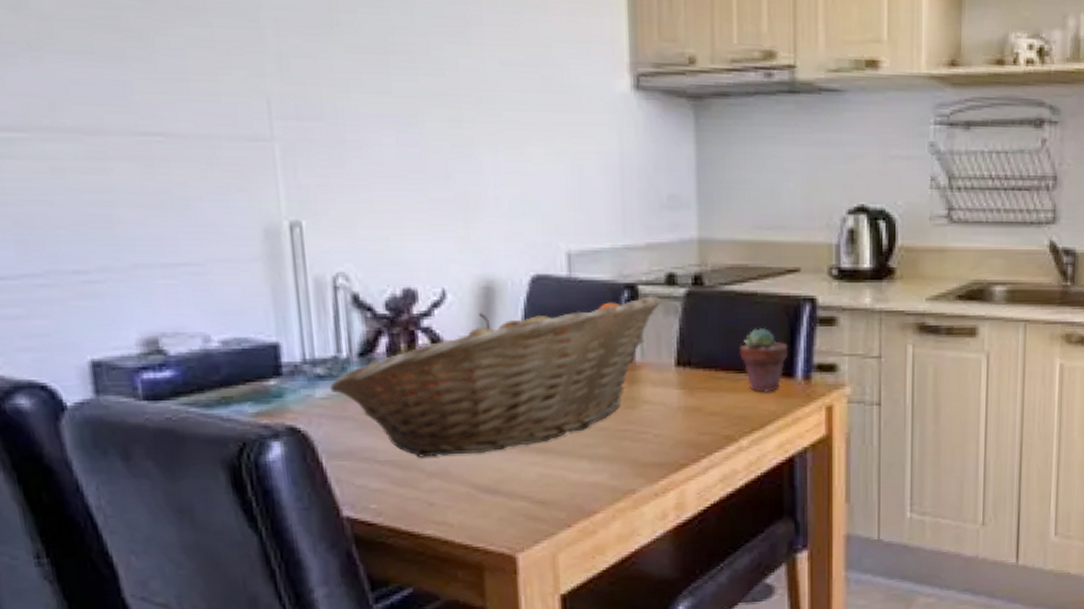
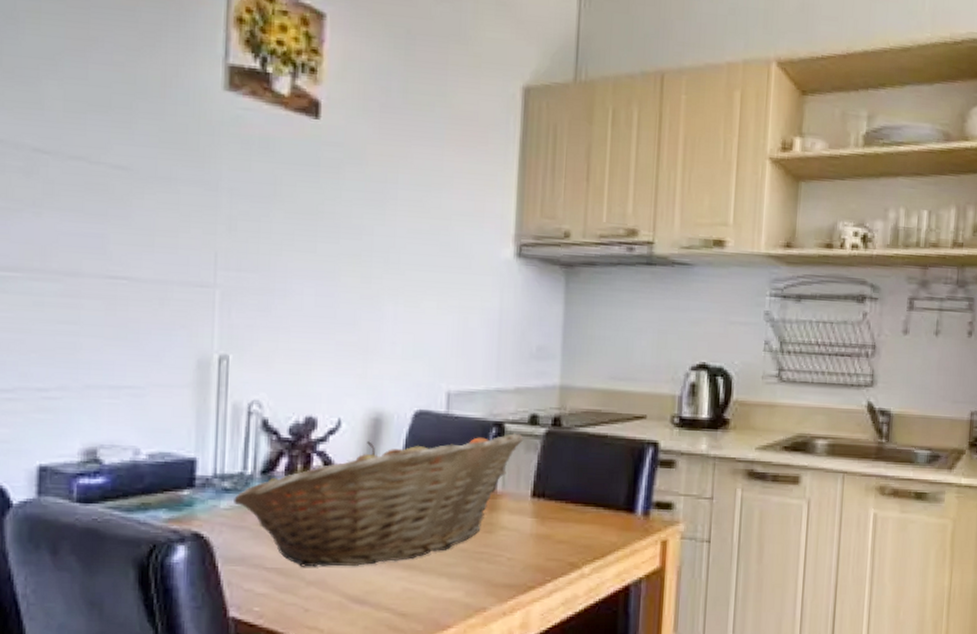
potted succulent: present [739,328,788,392] -> none [588,467,631,525]

